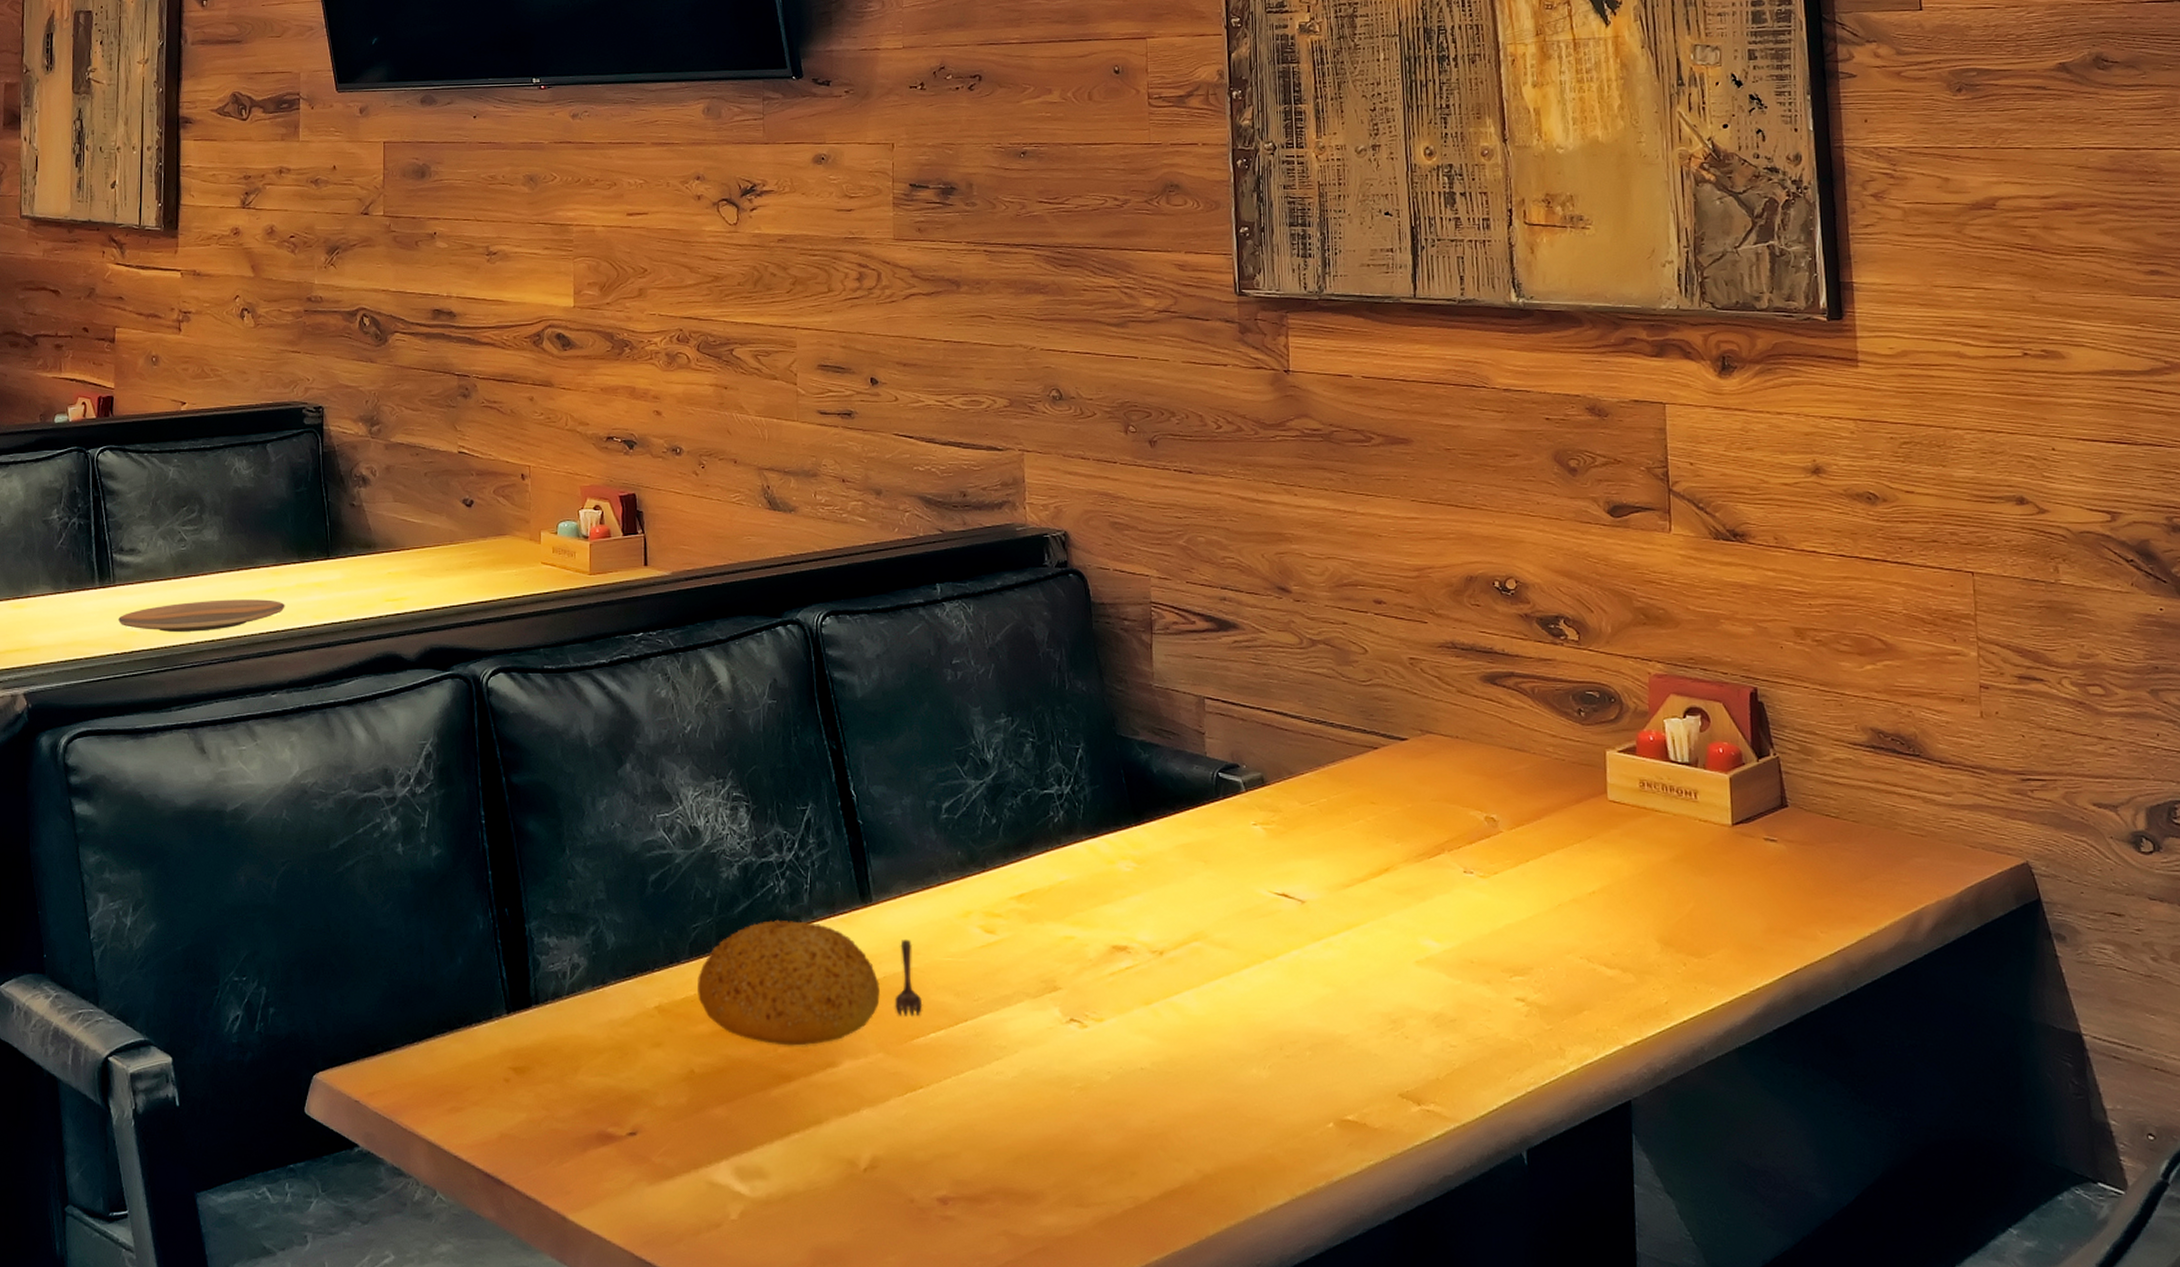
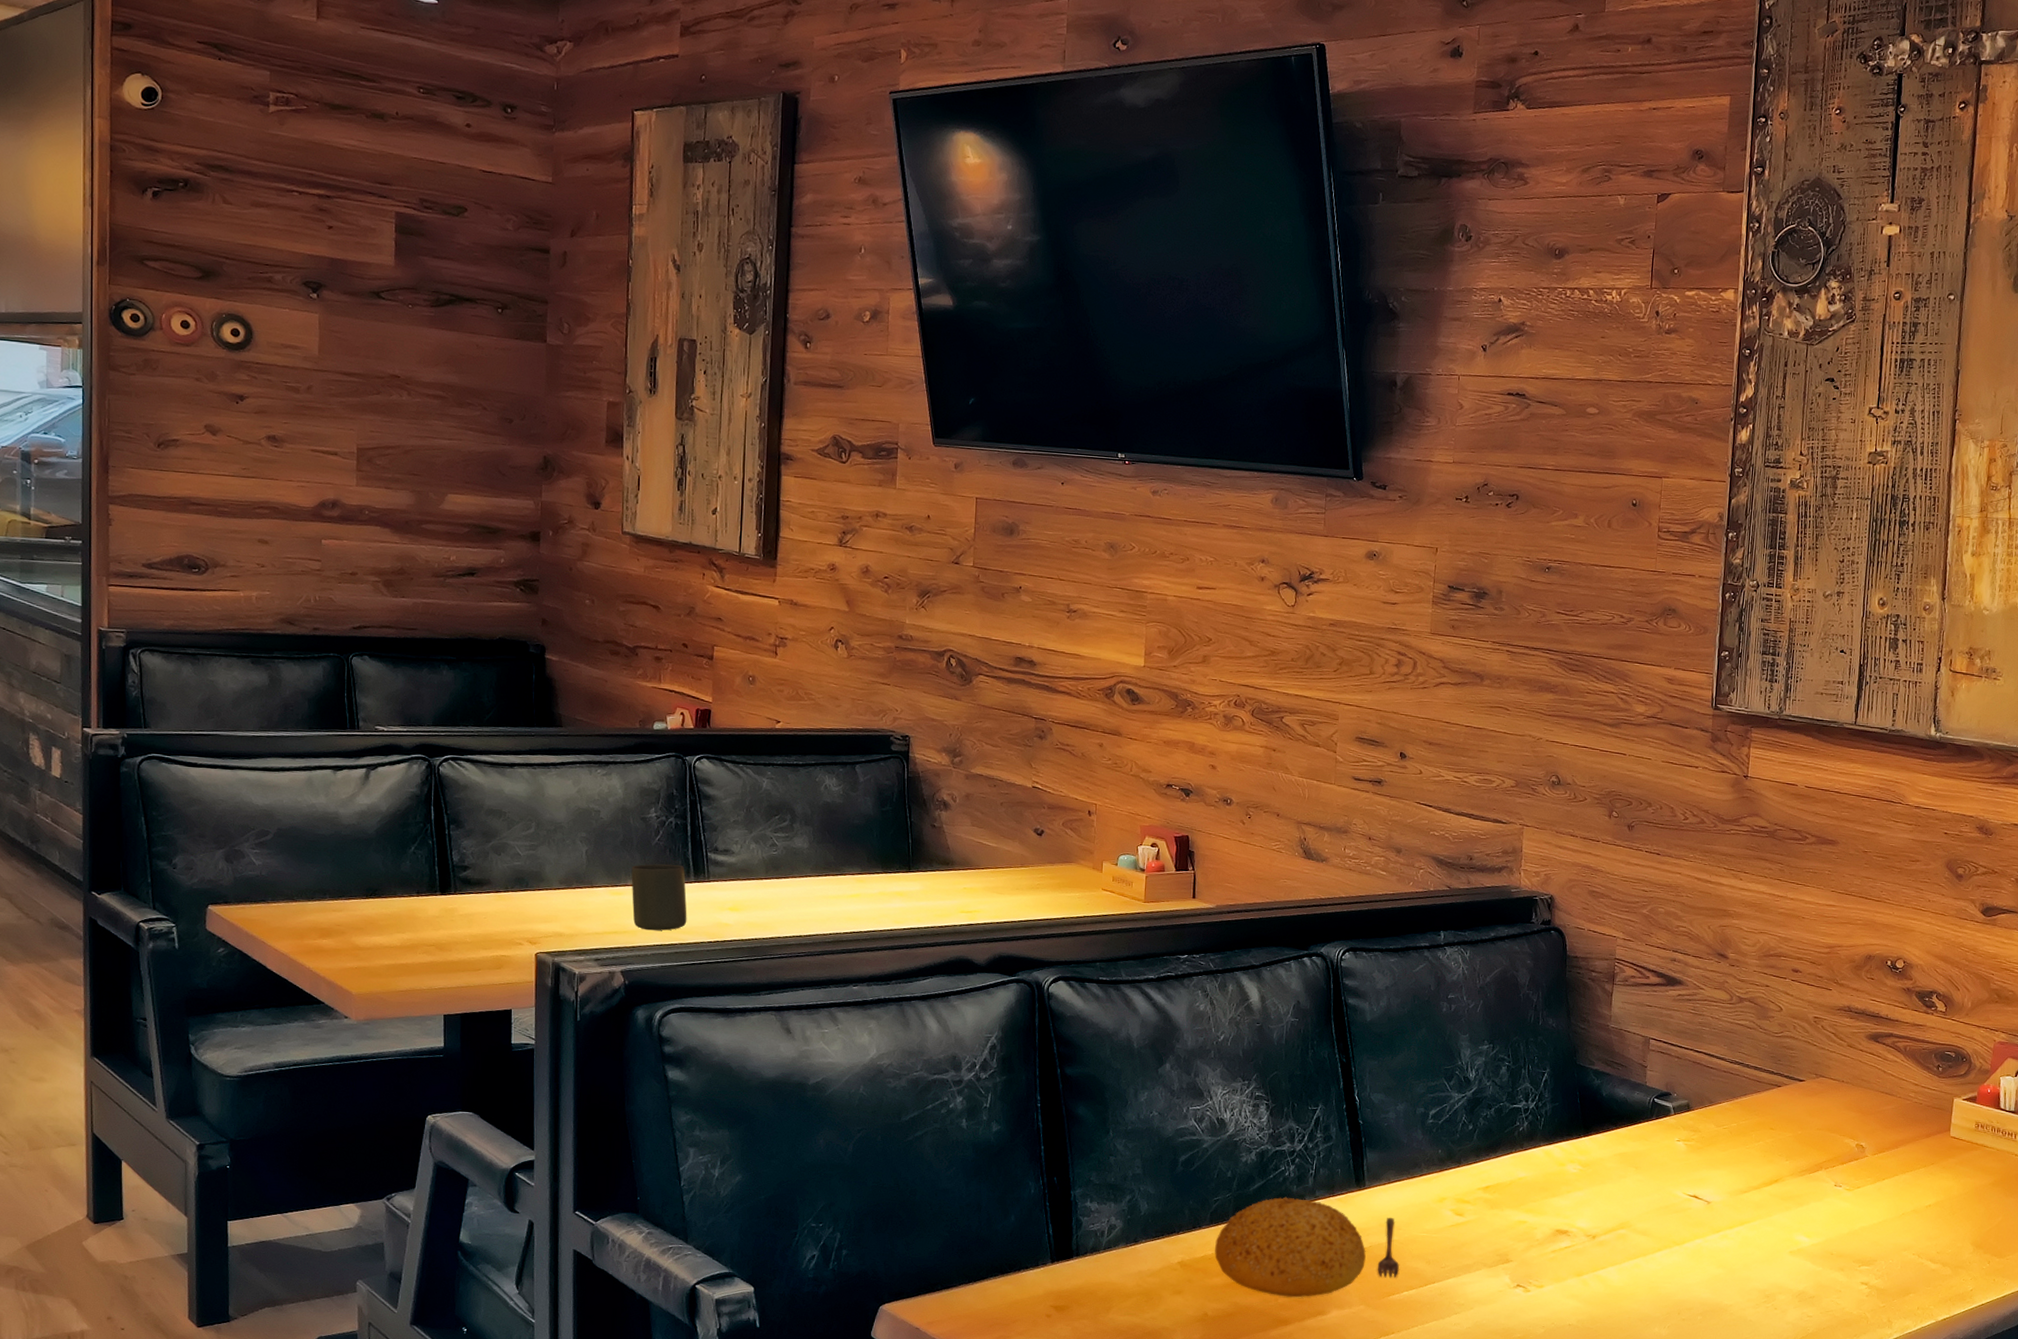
cup: none [33,569,92,646] -> present [631,863,687,931]
plate: present [118,599,285,632] -> none [712,900,868,928]

